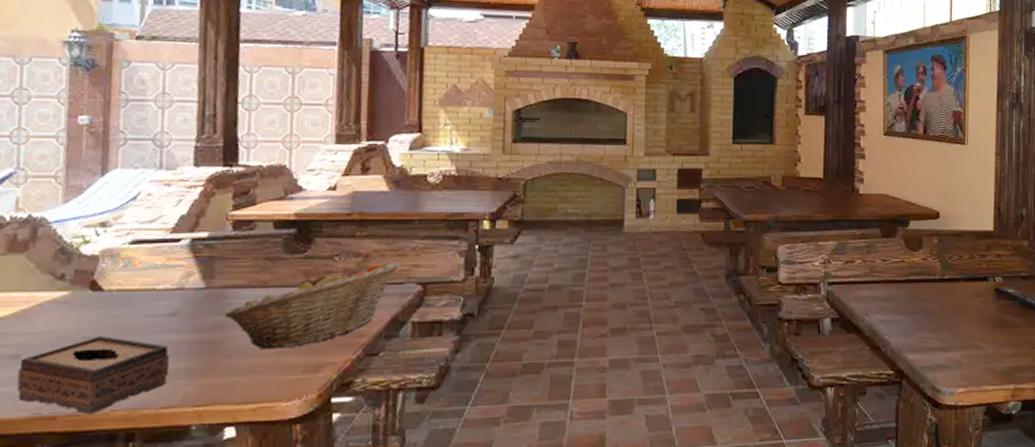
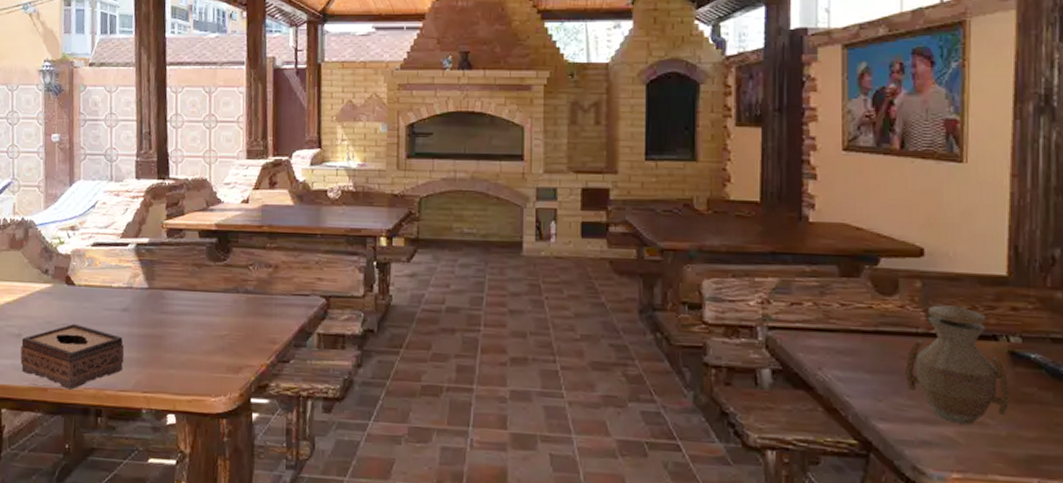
fruit basket: present [224,262,399,350] -> none [163,274,305,348]
vase: none [927,256,996,348] -> present [905,305,1010,424]

